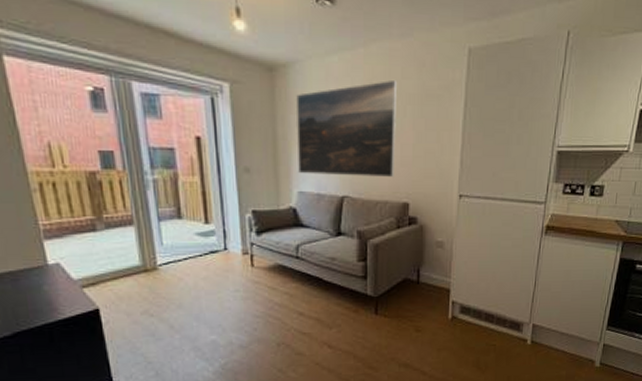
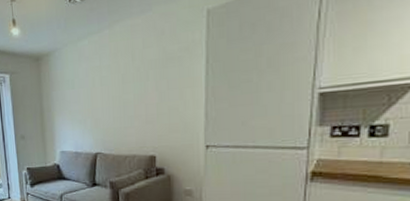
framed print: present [296,79,398,178] -> none [57,50,141,137]

